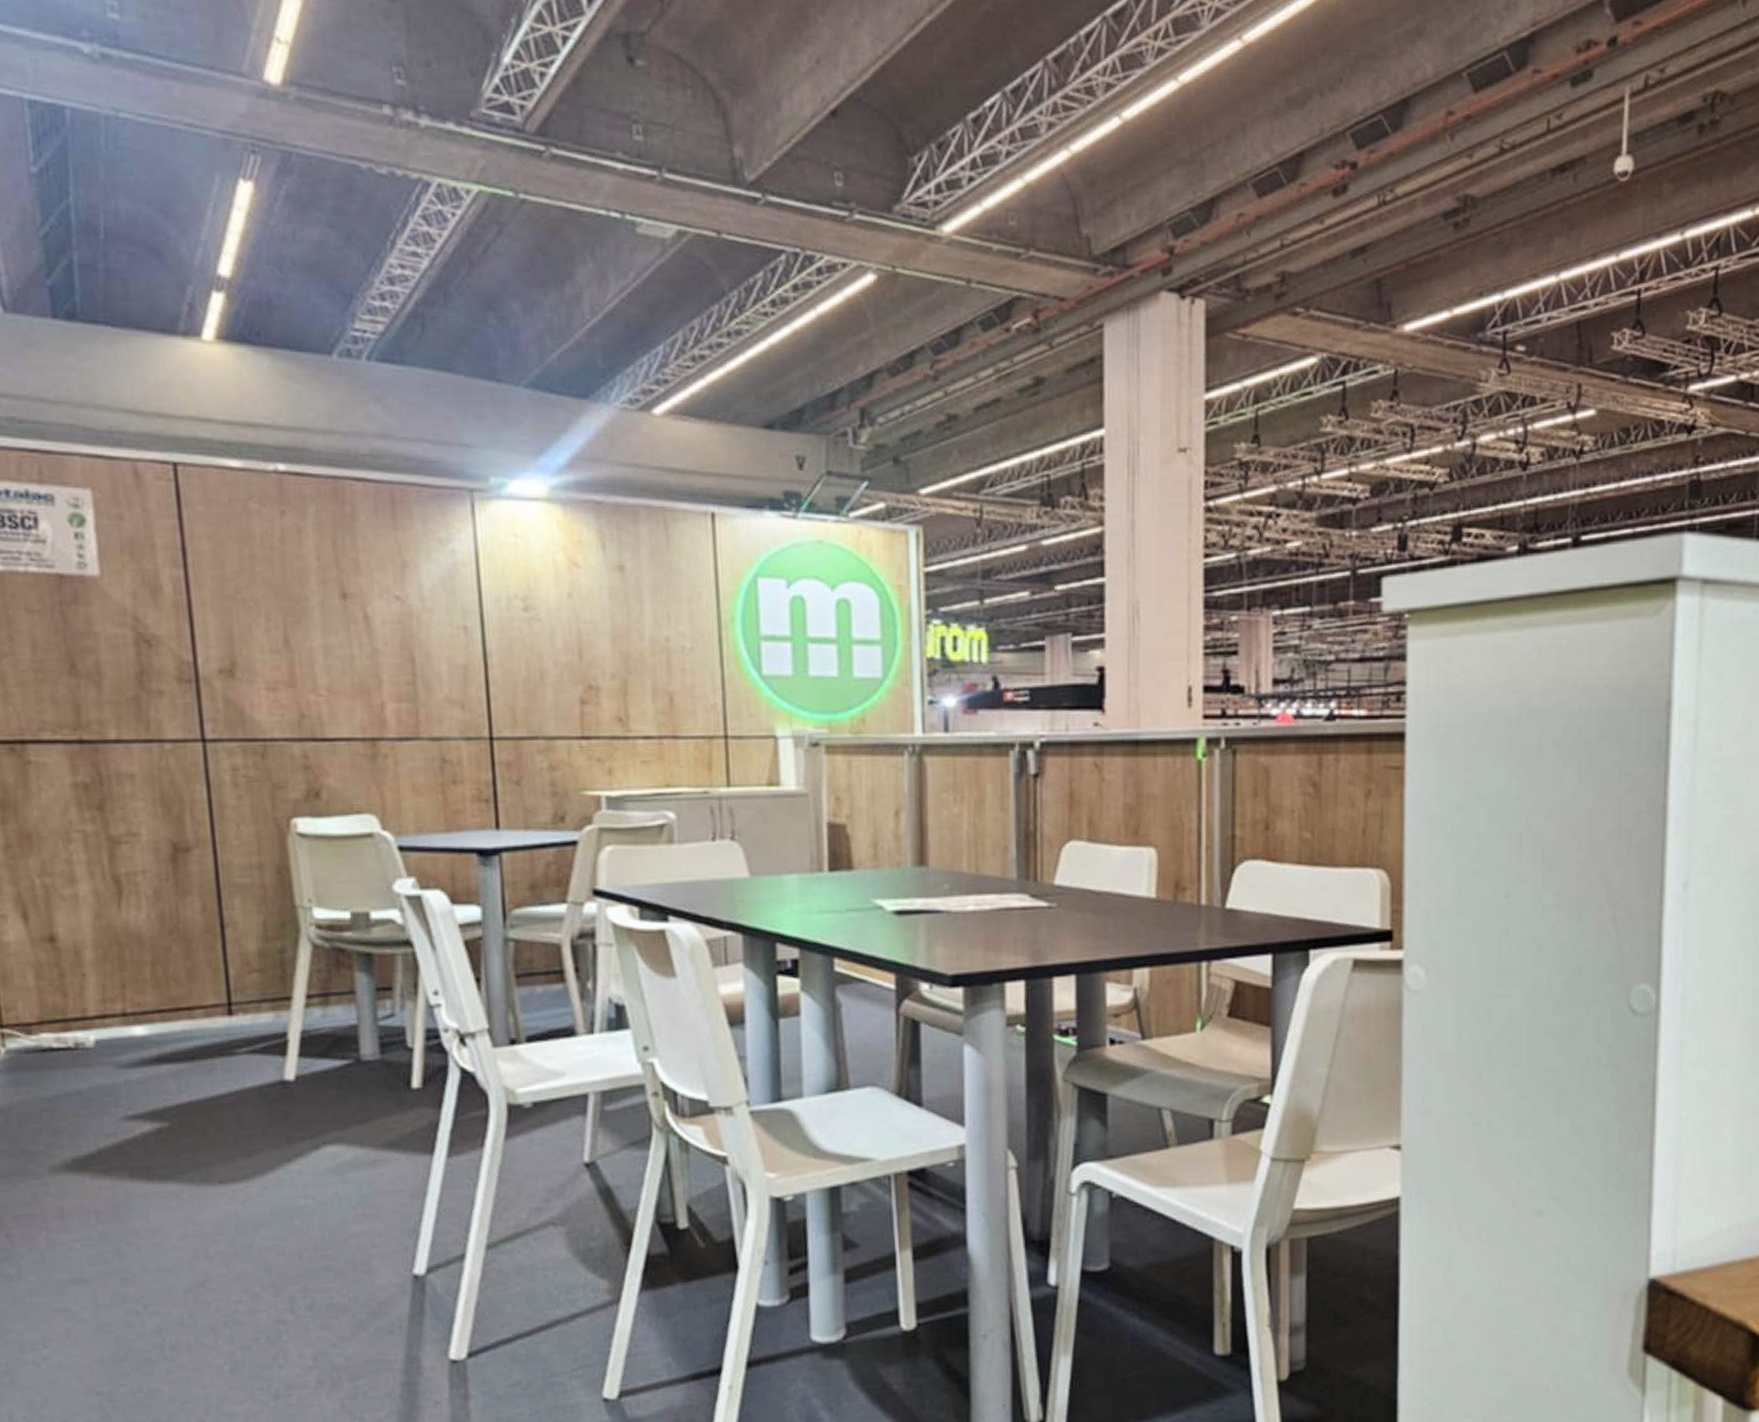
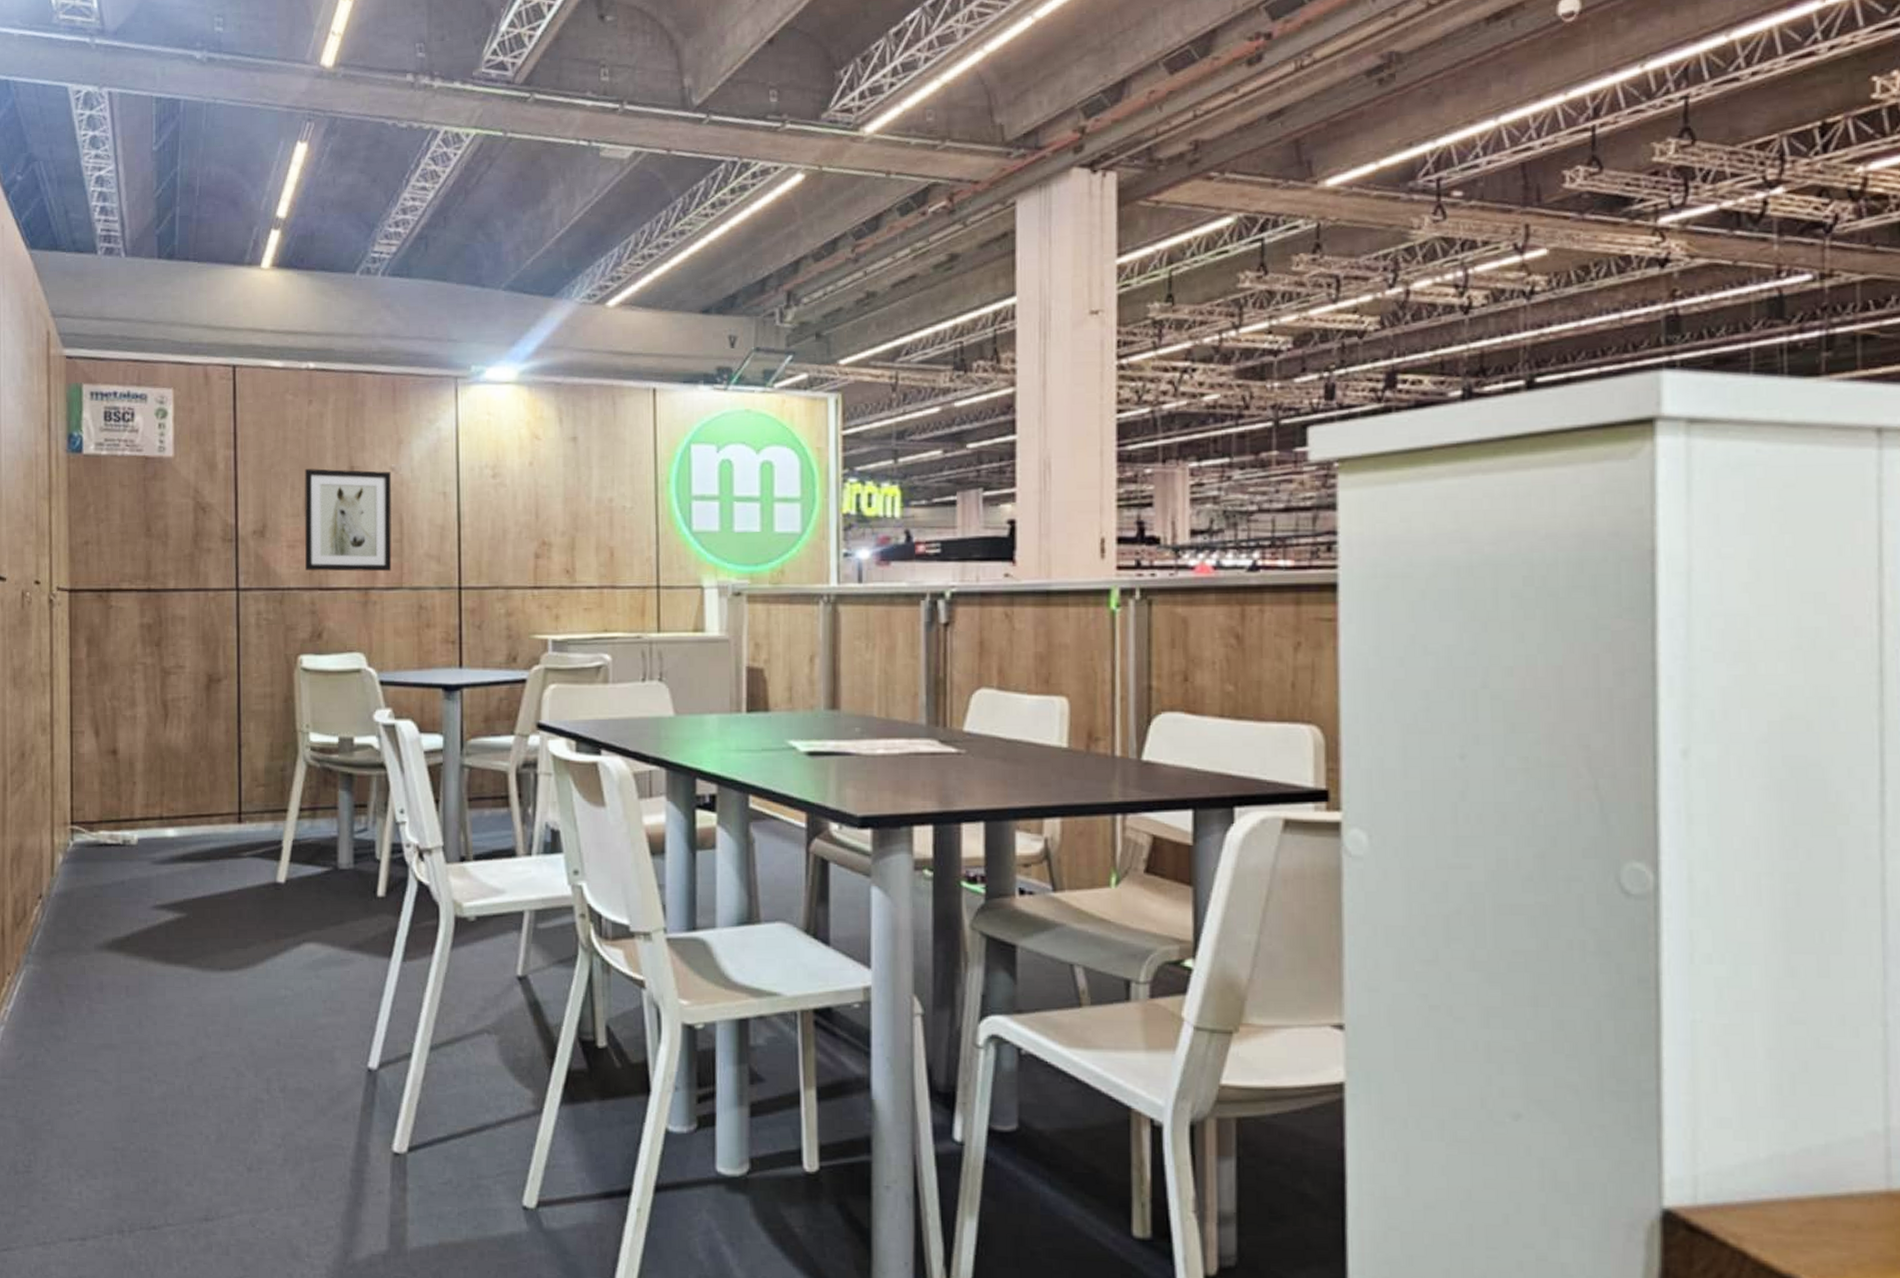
wall art: none [282,595,405,720] -> present [305,468,392,572]

